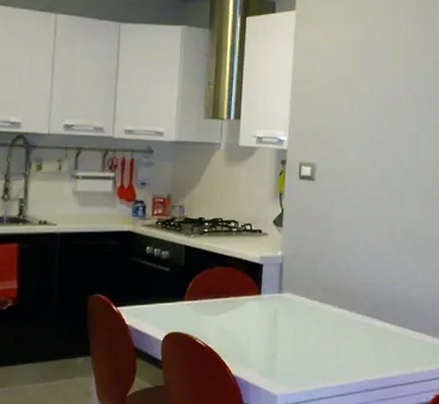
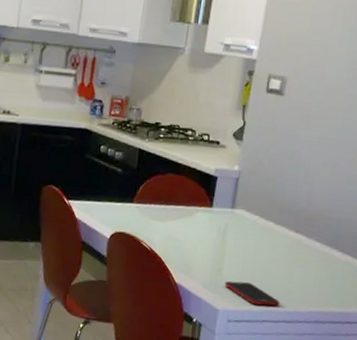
cell phone: none [280,363,332,384] -> present [224,281,280,306]

